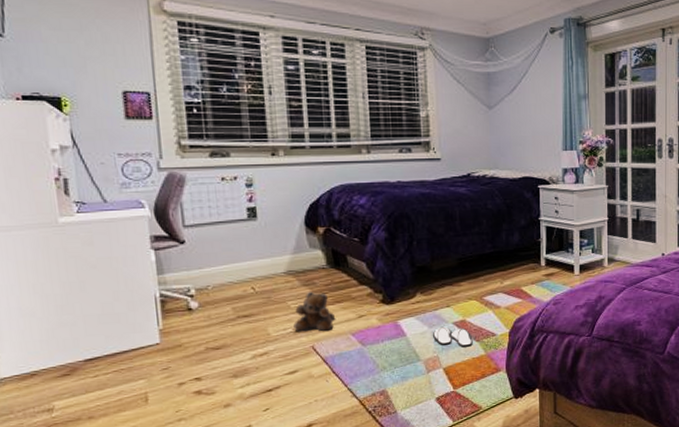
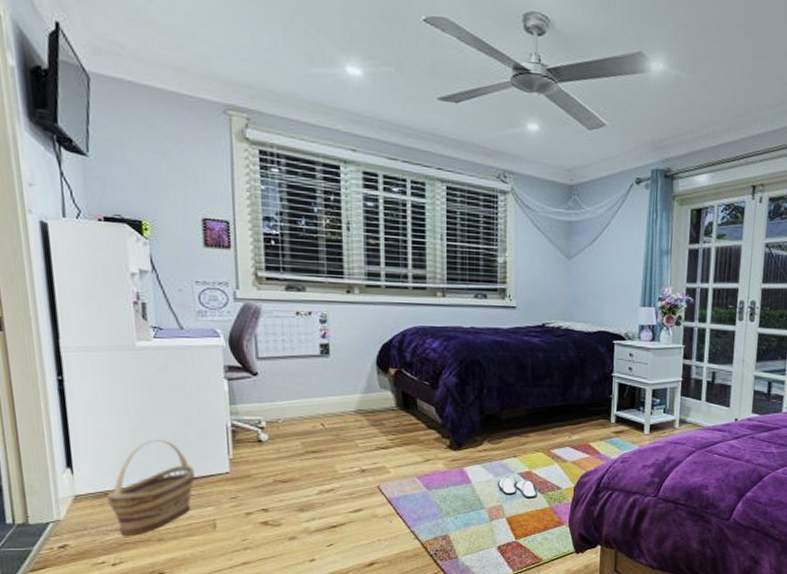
basket: none [34,315,124,417] -> present [107,440,195,537]
teddy bear: present [293,292,336,332] -> none [360,432,403,473]

